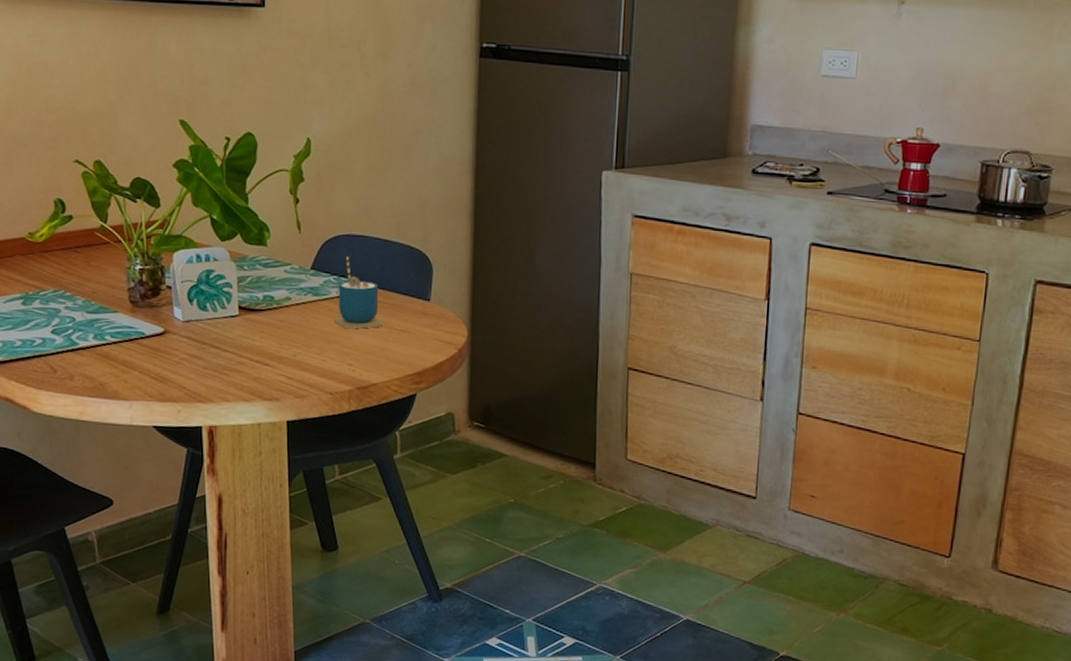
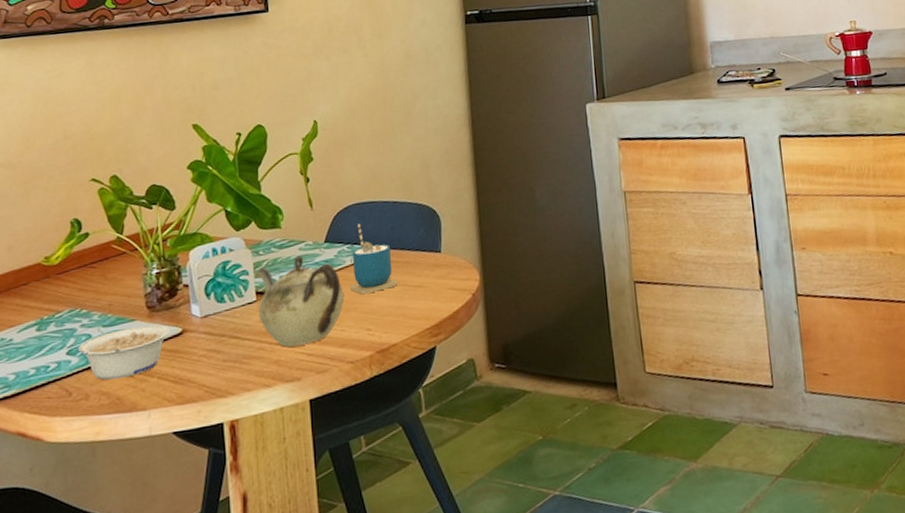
legume: none [62,318,152,366] -> present [78,325,170,380]
teapot: none [239,277,328,368] -> present [255,255,345,347]

